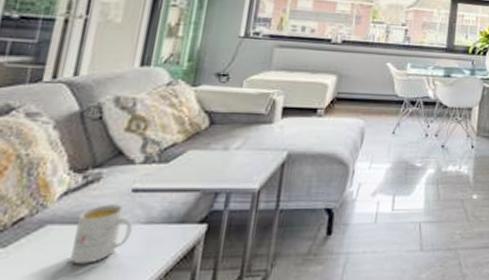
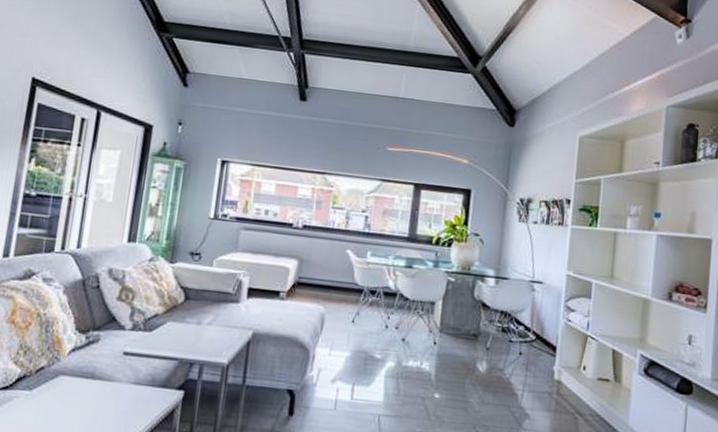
mug: present [71,204,133,265] -> none [78,363,125,413]

